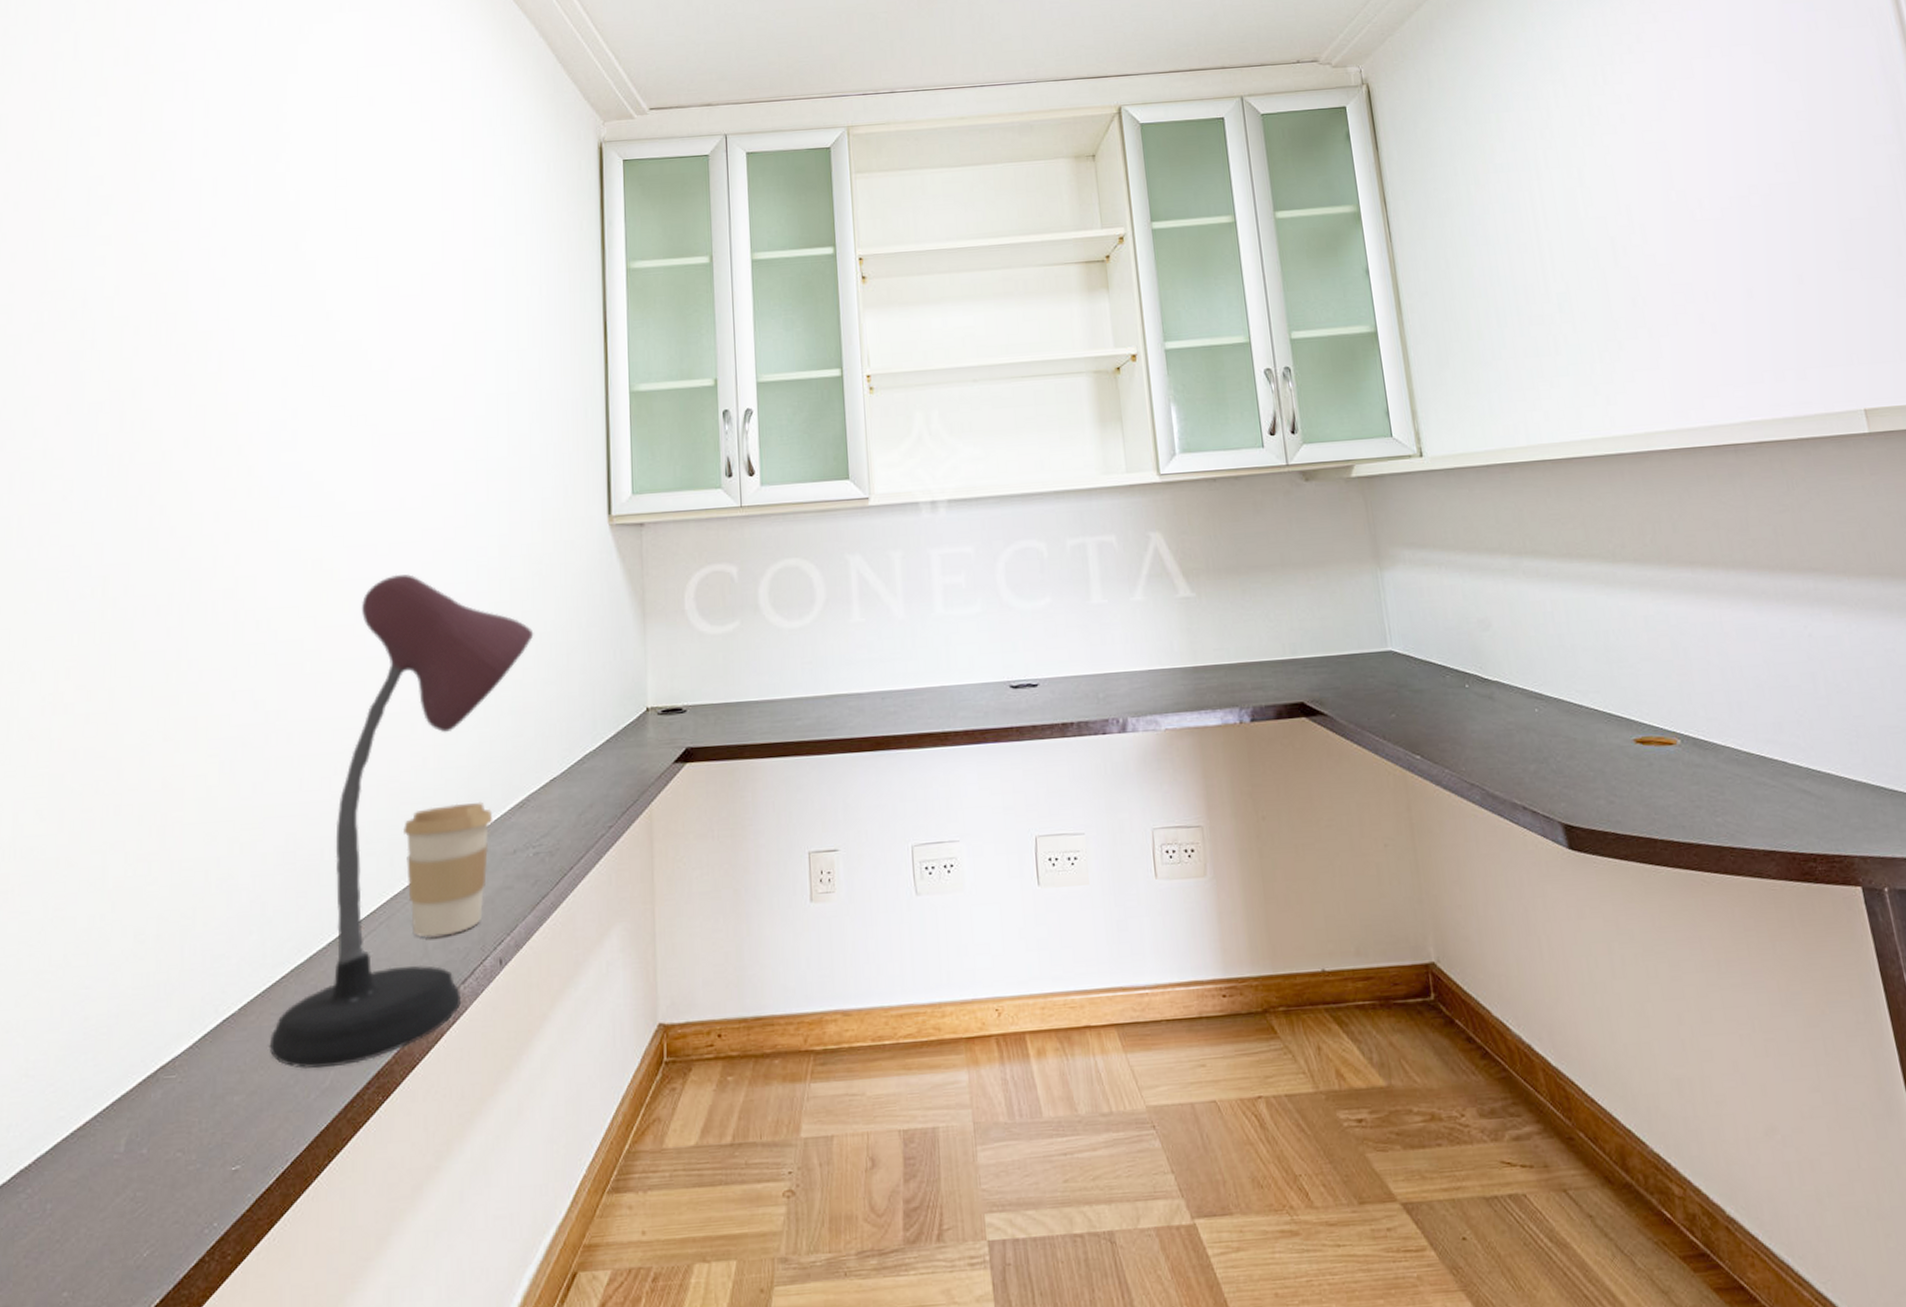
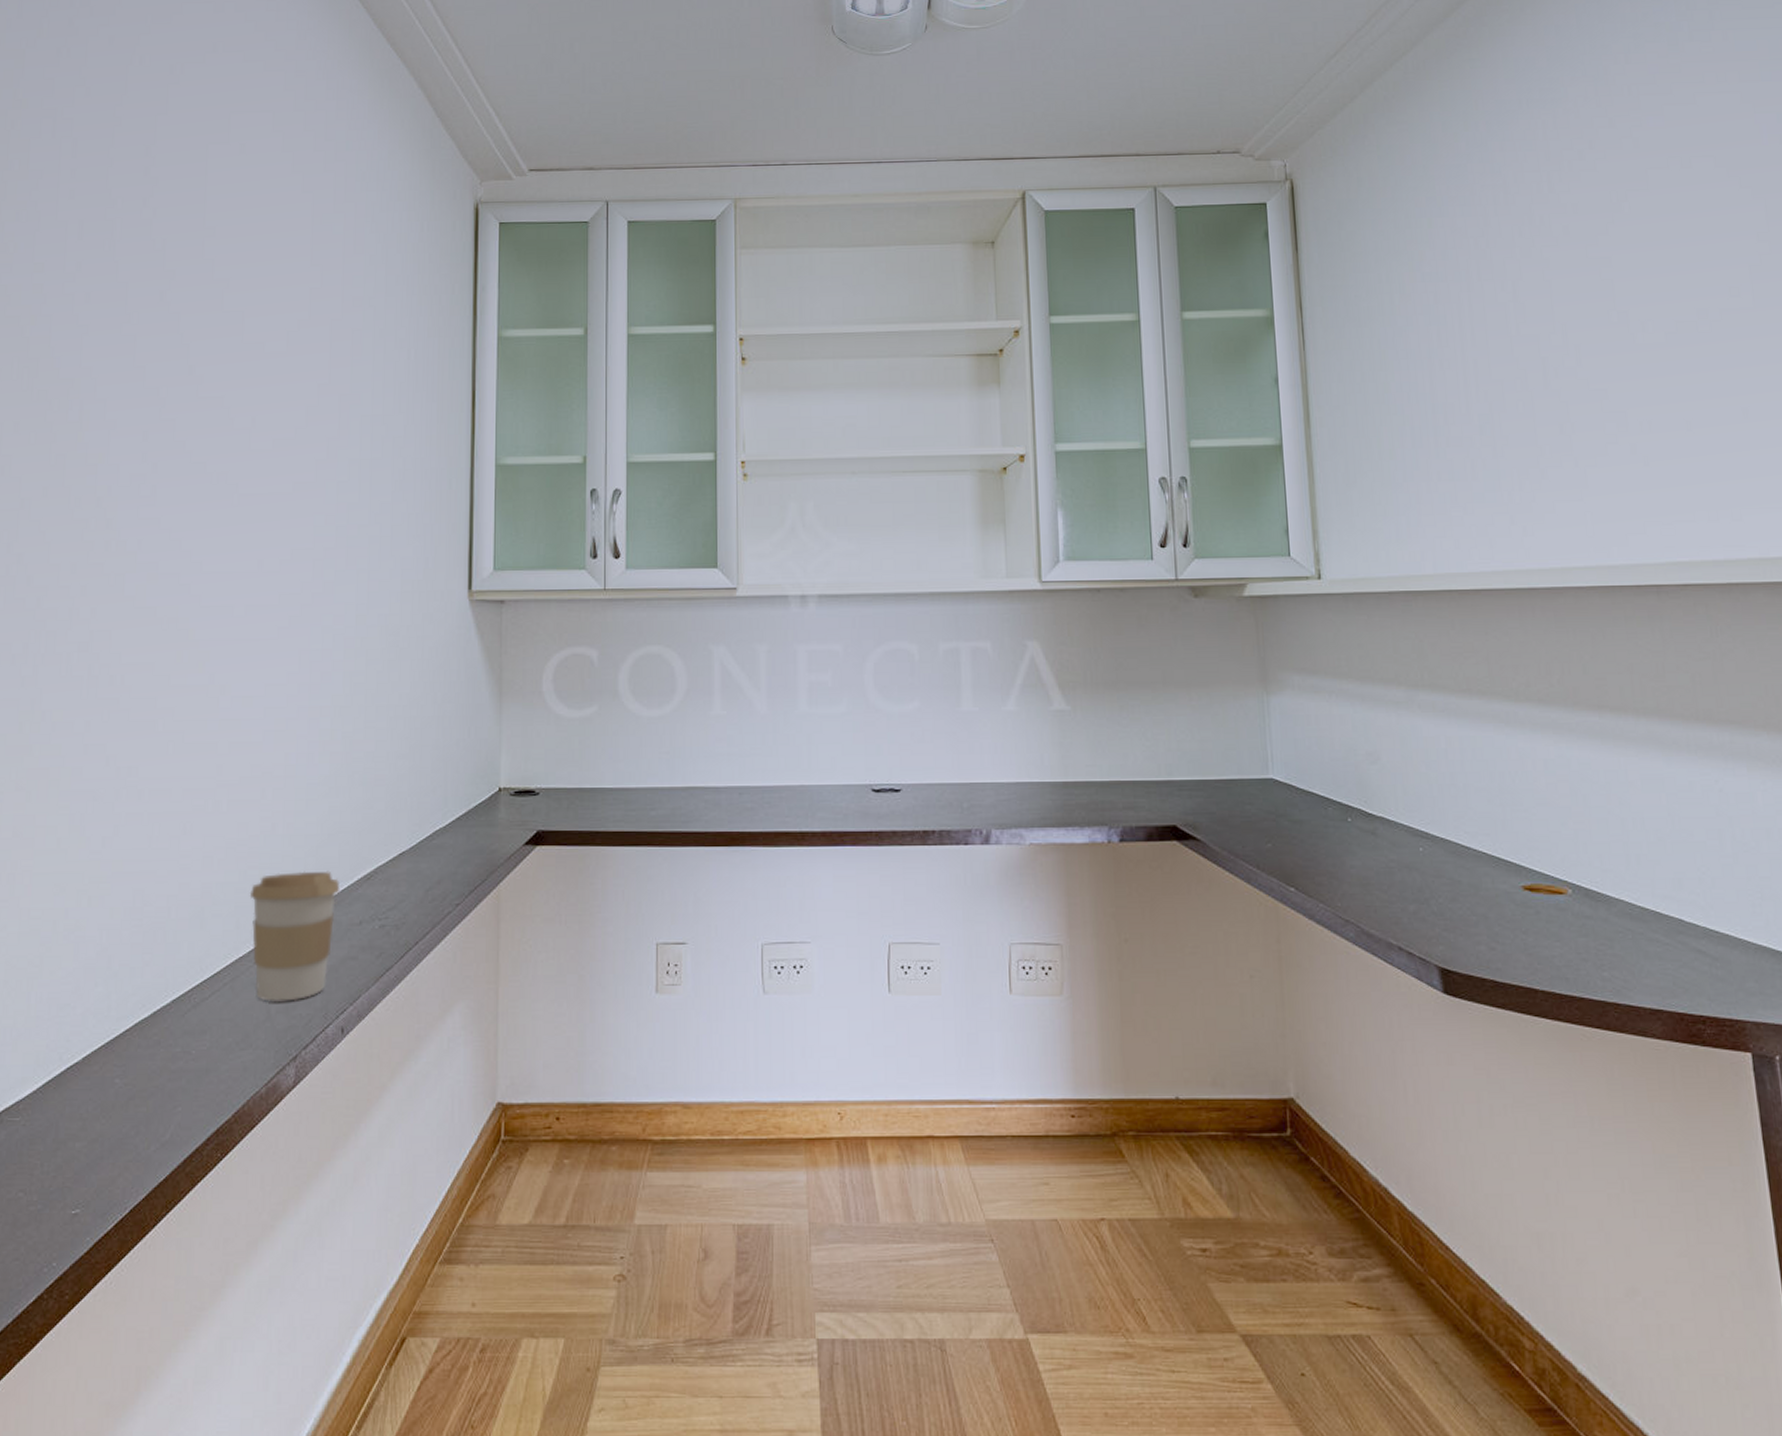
desk lamp: present [270,574,534,1069] -> none [112,637,388,1122]

